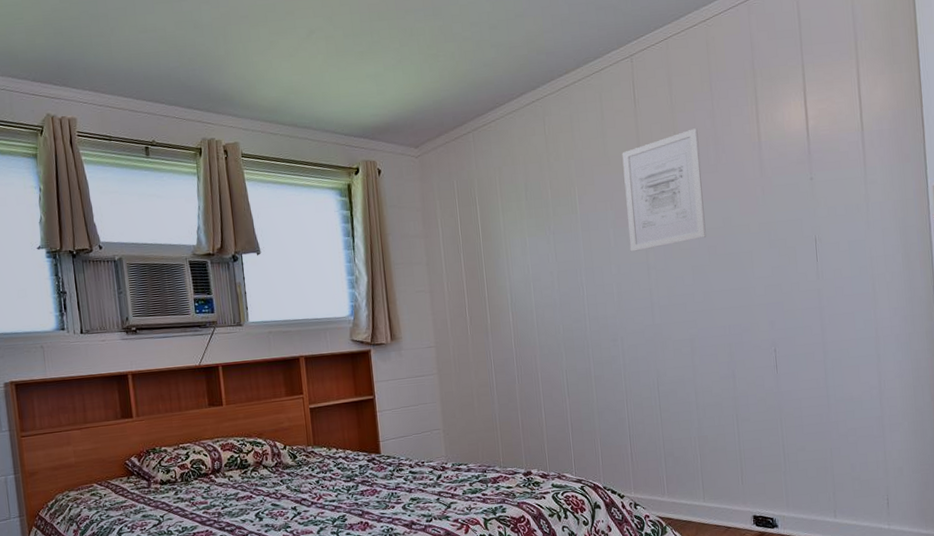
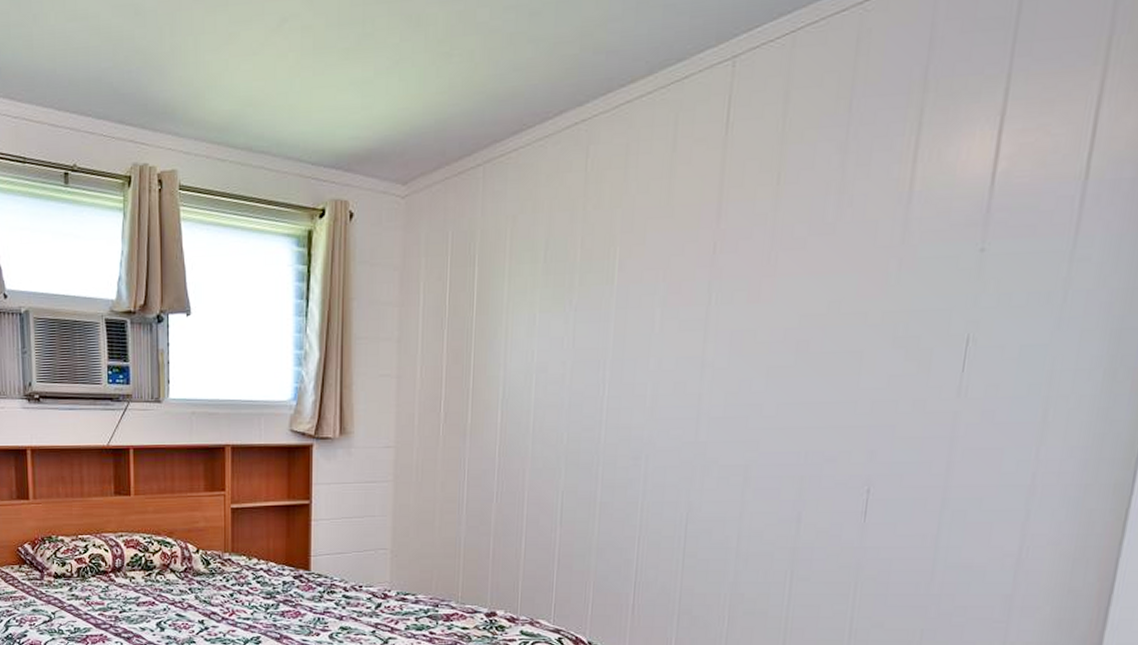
wall art: present [622,128,707,252] -> none [680,168,816,341]

